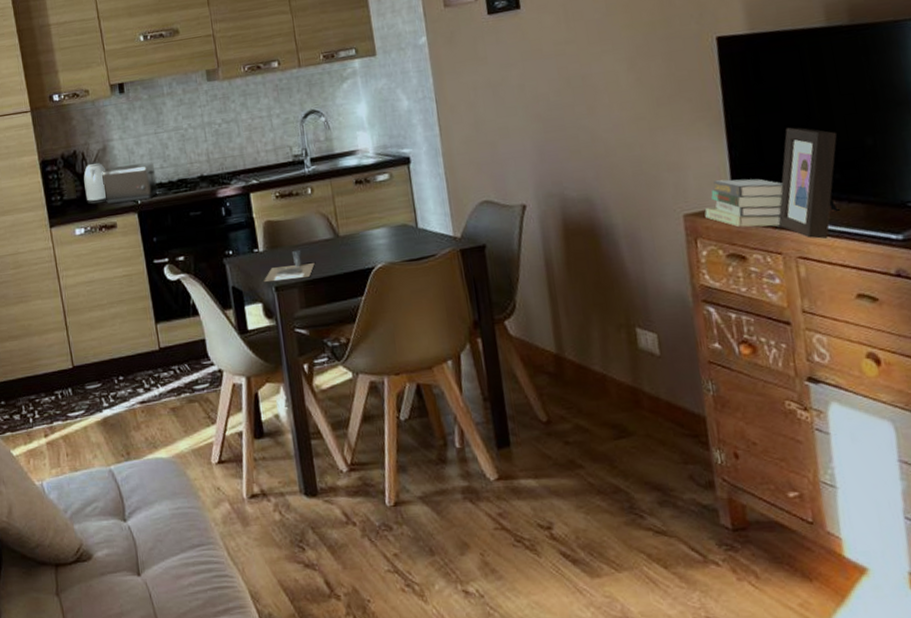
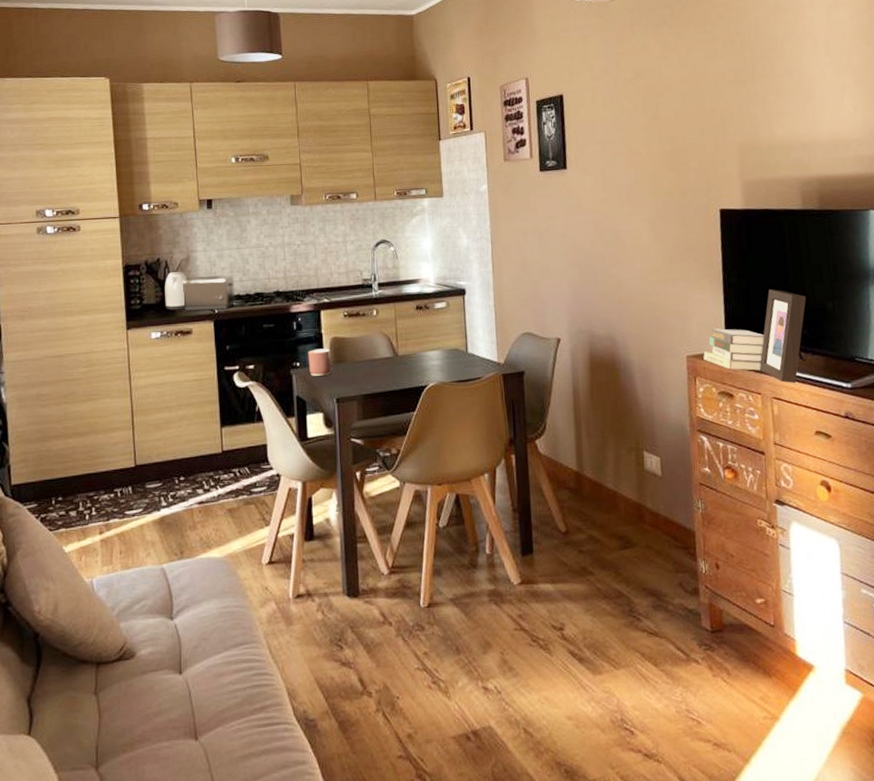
mug: none [240,233,268,264] -> present [308,348,332,376]
place setting: present [263,250,315,283] -> none [325,366,374,394]

